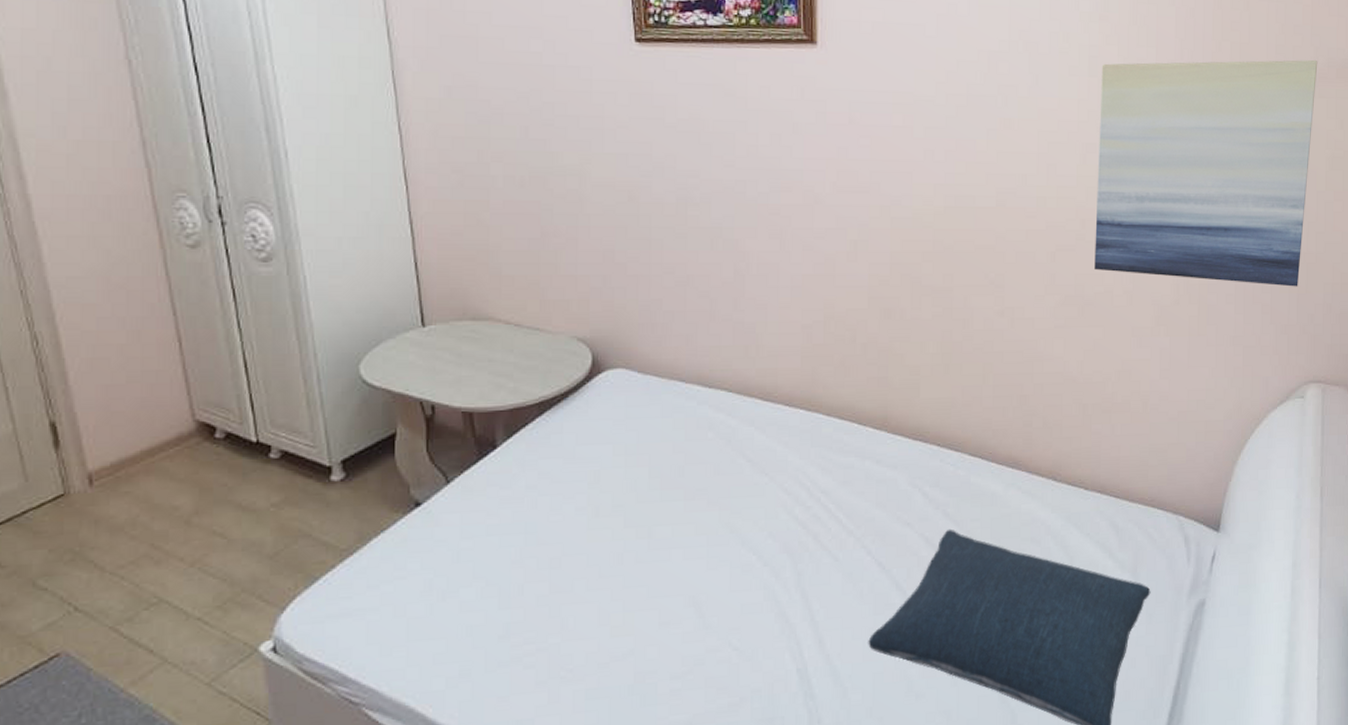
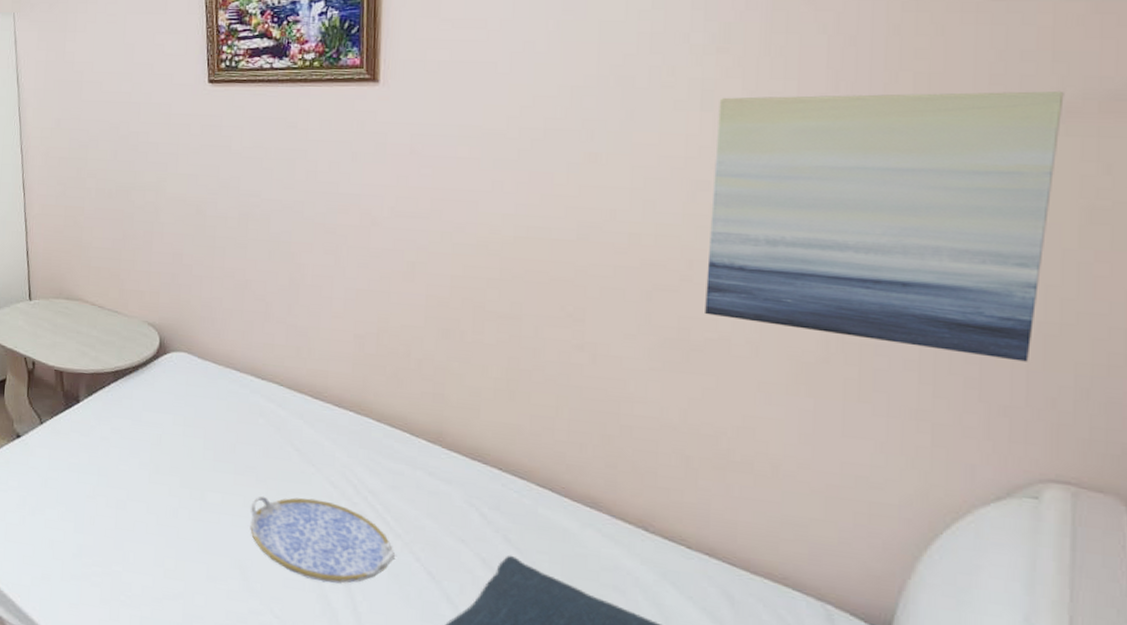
serving tray: none [703,511,848,599] -> present [250,495,394,584]

